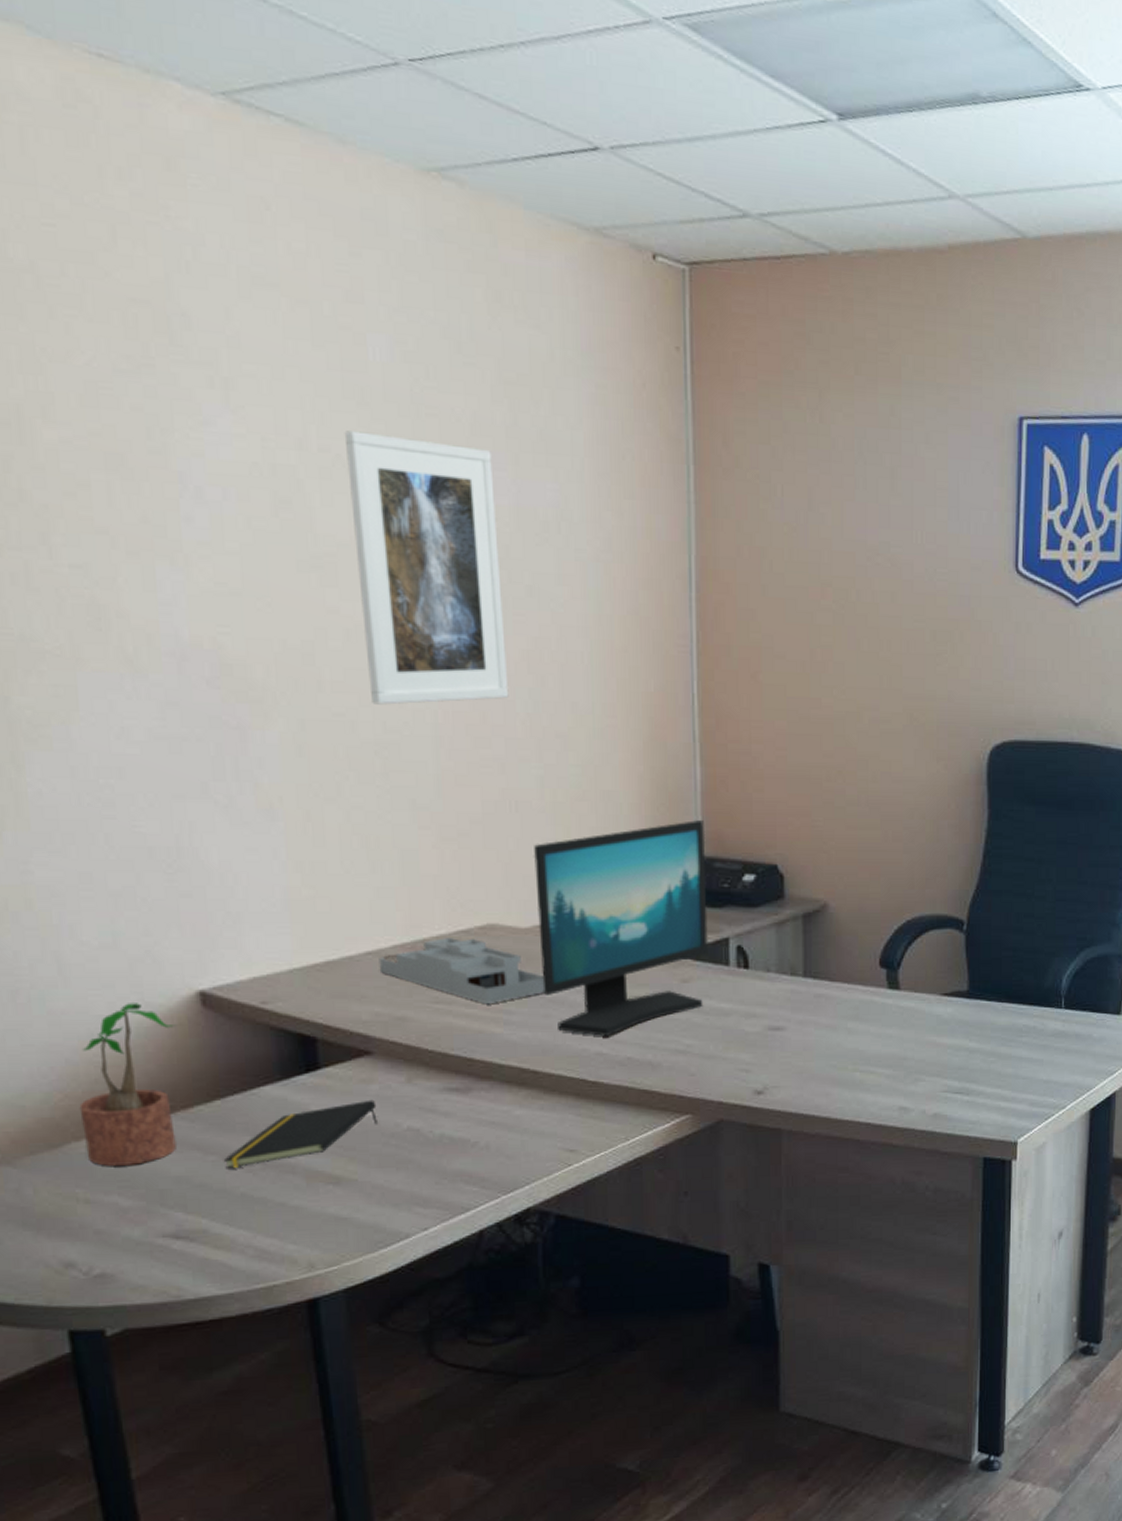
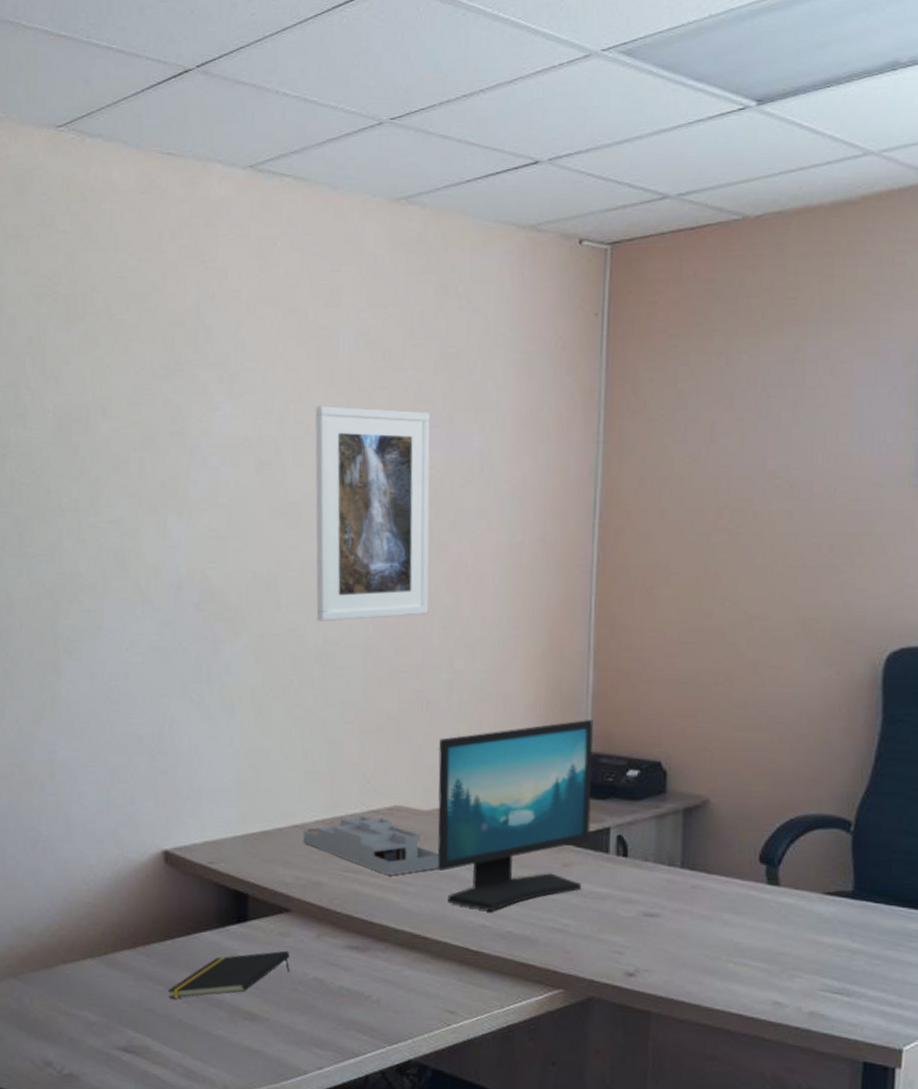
potted plant: present [79,1003,176,1166] -> none [69,857,144,988]

